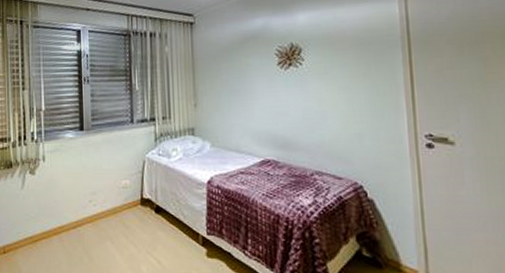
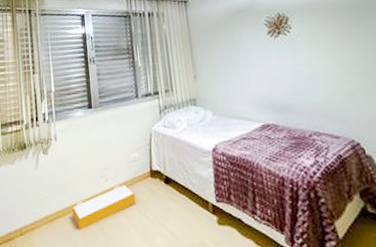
storage bin: none [58,210,124,252] -> present [72,184,136,230]

